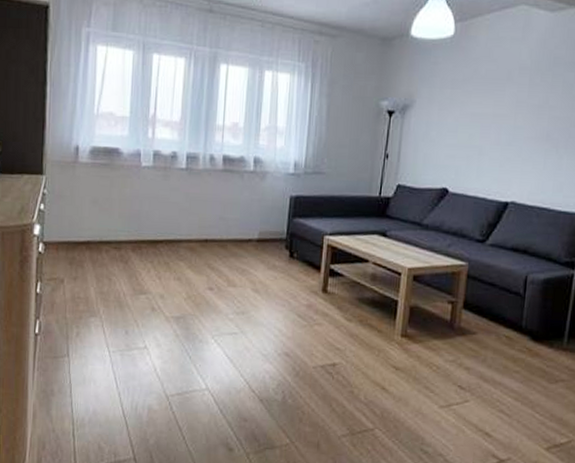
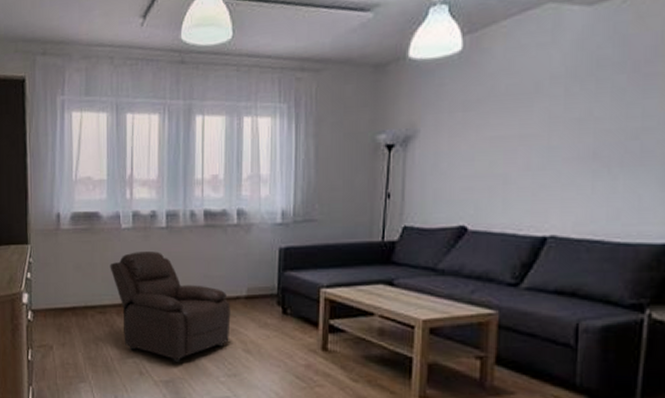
chair: none [127,190,243,300] -> present [110,251,231,363]

